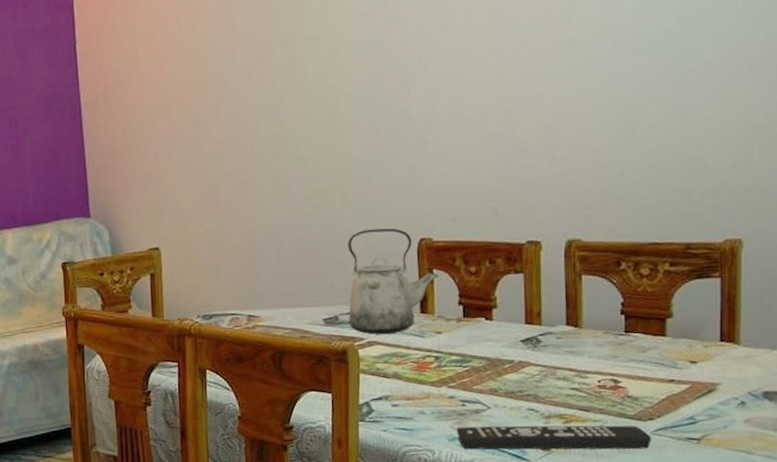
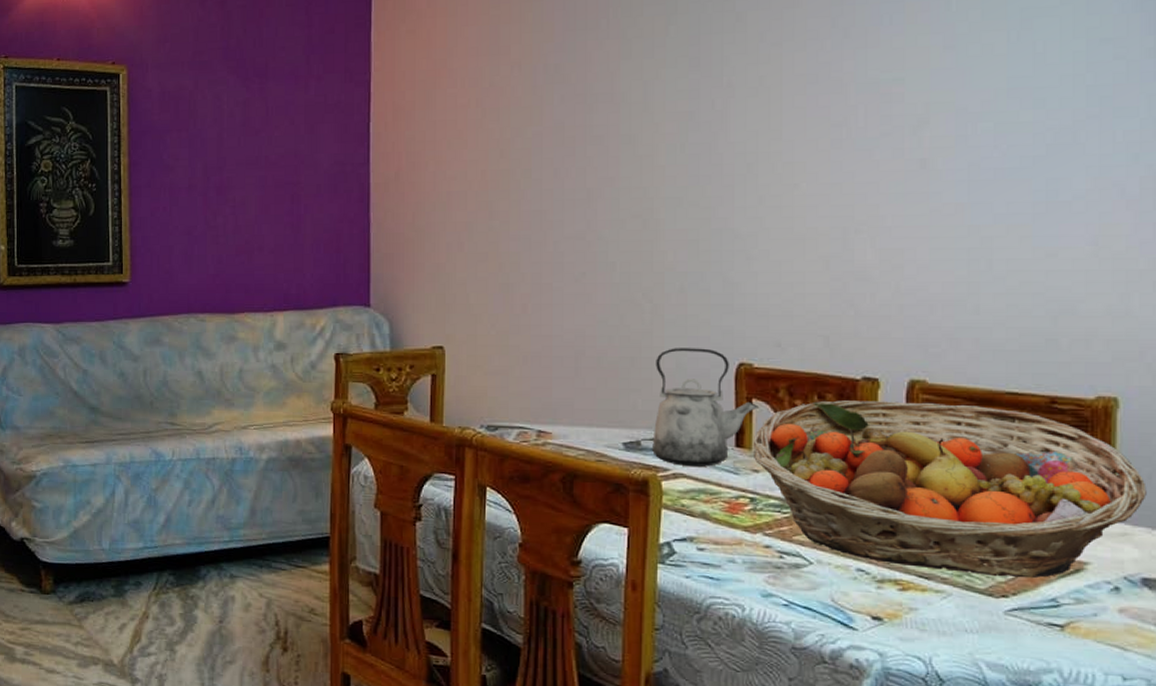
fruit basket: none [435,257,766,403] -> present [752,400,1147,579]
remote control: present [456,425,651,450] -> none [771,582,1004,631]

